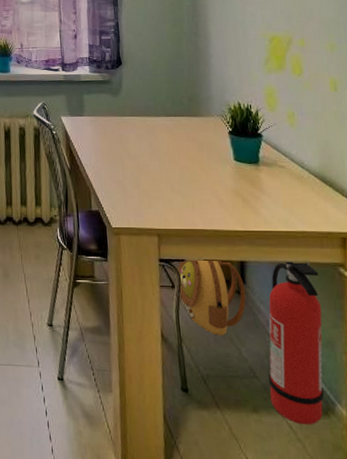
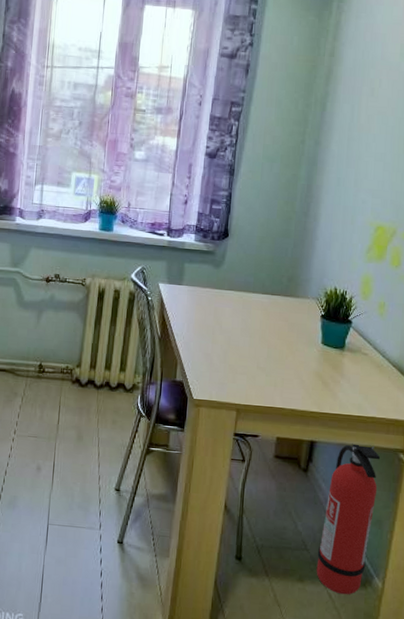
backpack: present [176,260,246,336] -> none [247,436,311,510]

